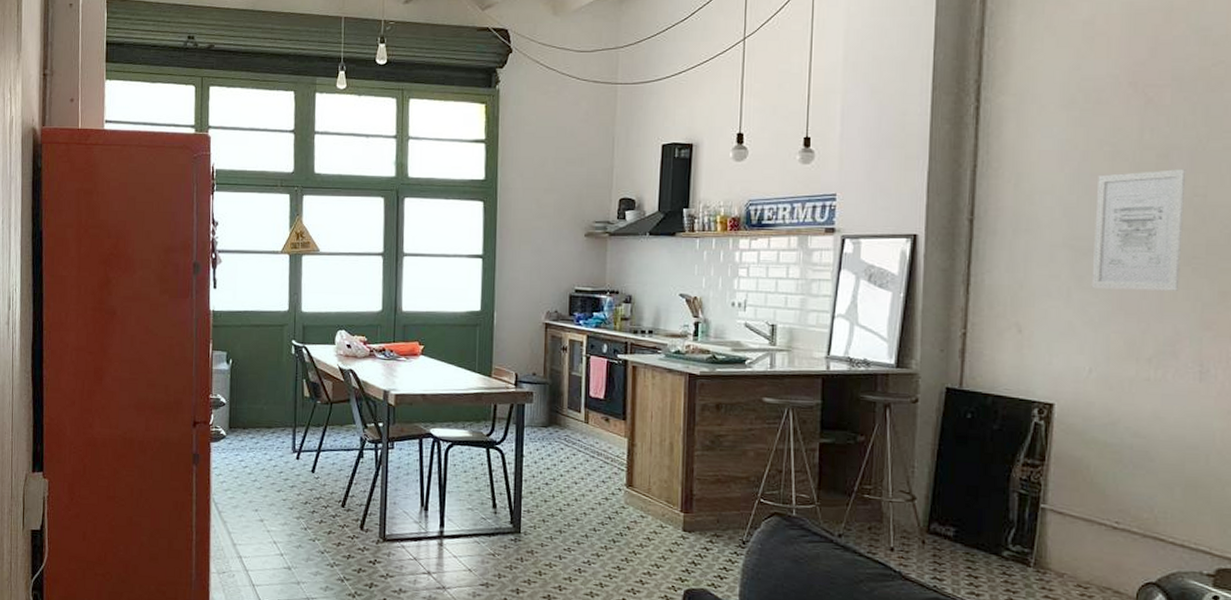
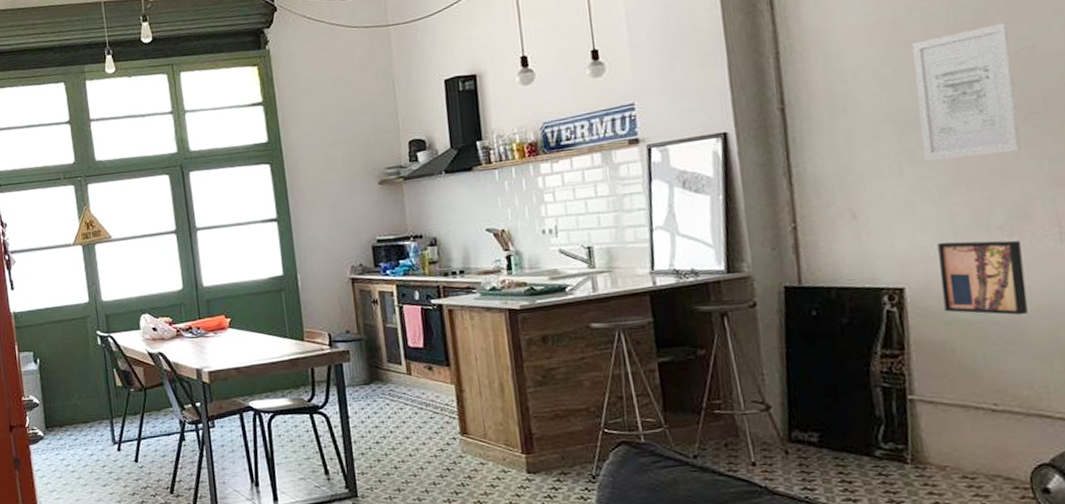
wall art: none [1086,366,1165,444] -> present [937,240,1028,316]

